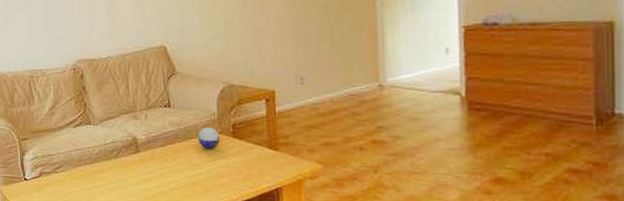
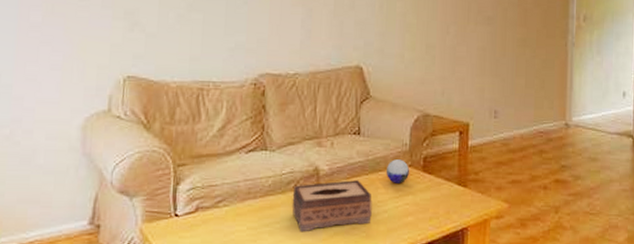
tissue box: none [116,147,188,193] -> present [292,180,372,232]

